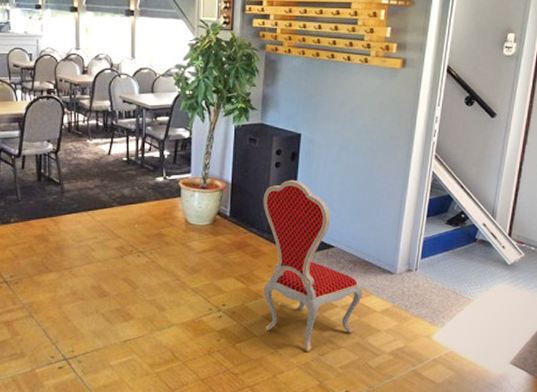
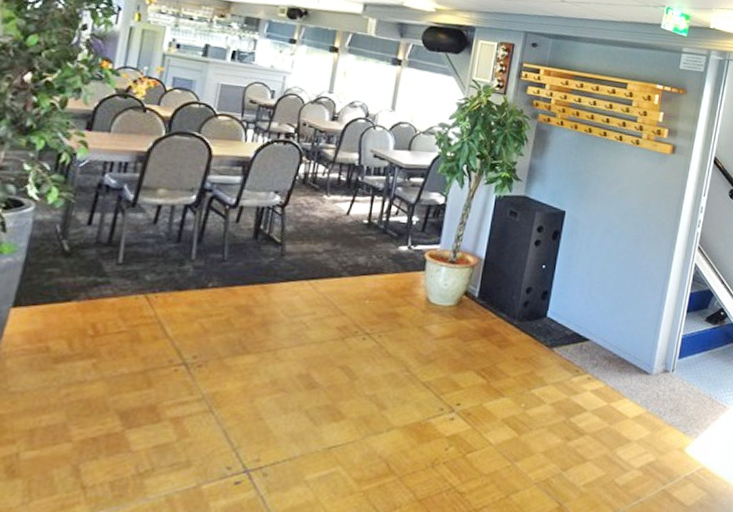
dining chair: present [263,179,363,351] -> none [503,260,616,465]

